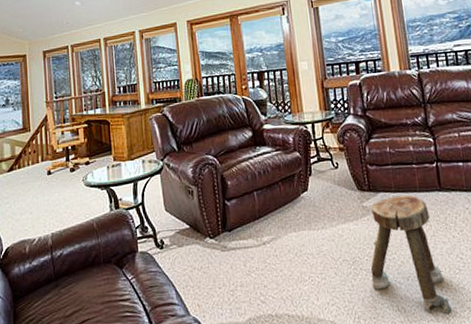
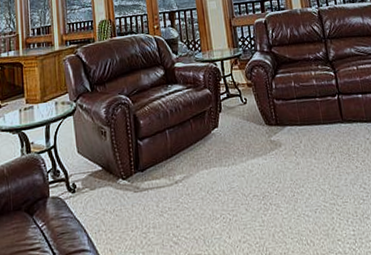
stool: present [370,195,452,315] -> none [278,127,358,246]

